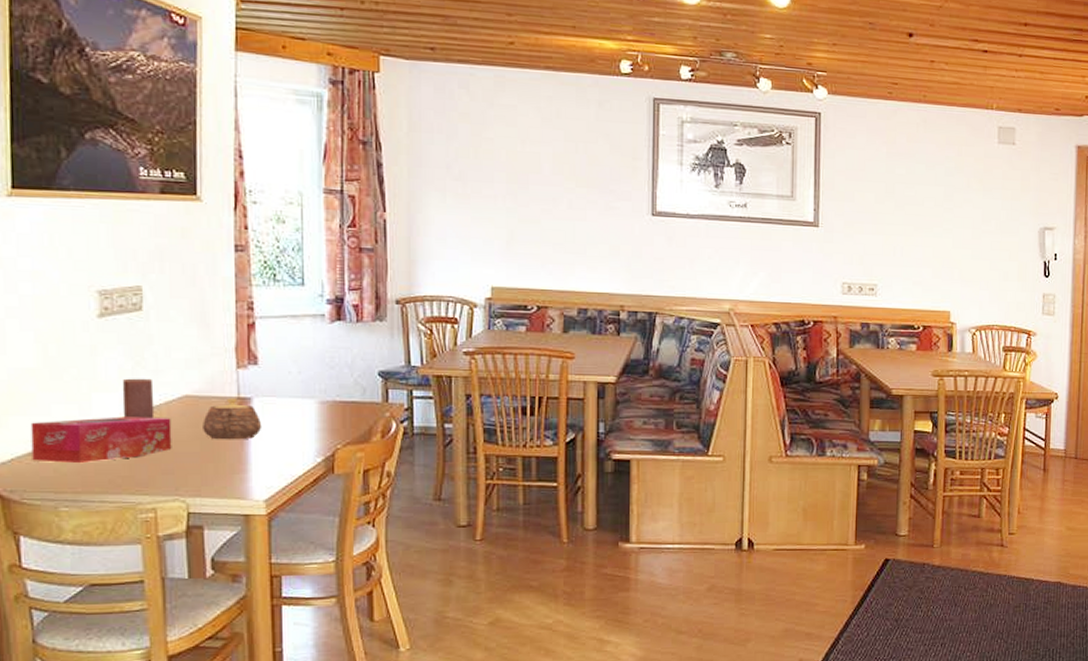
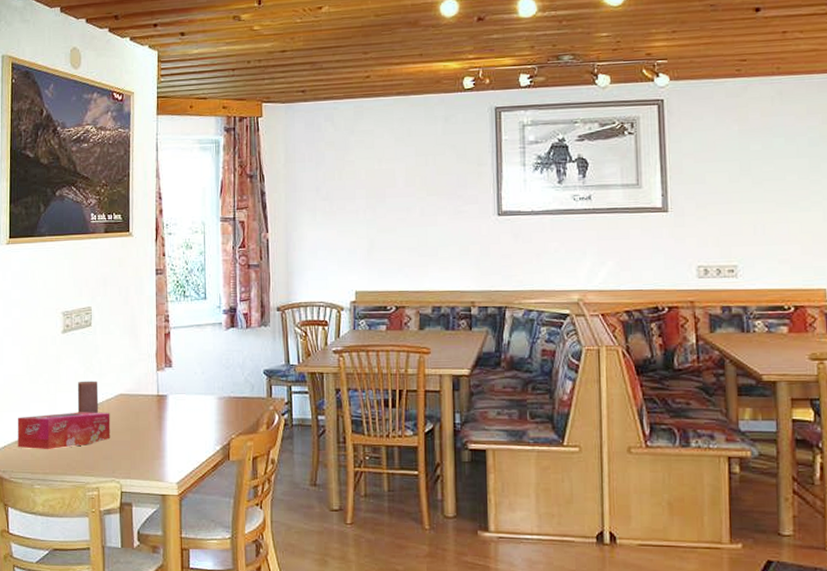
teapot: present [203,398,262,440] -> none [132,396,175,431]

